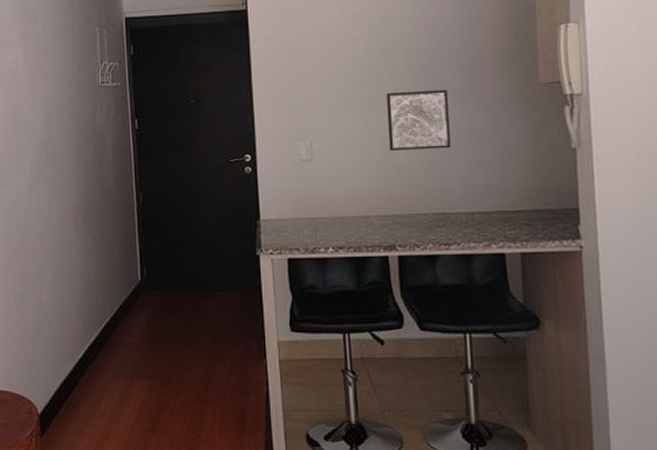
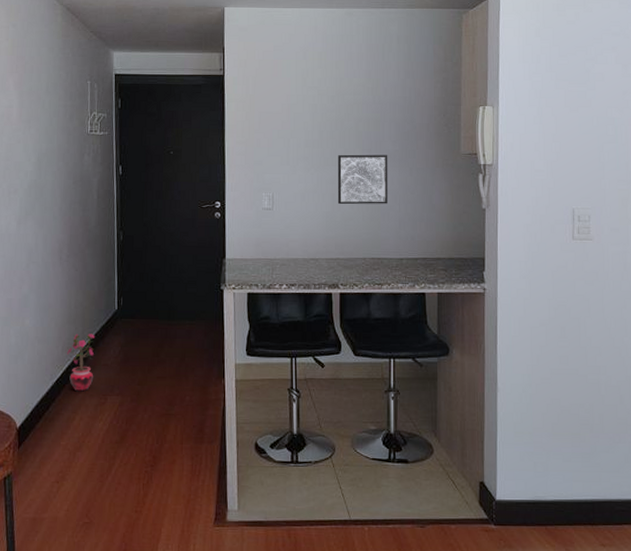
potted plant: none [88,308,119,374] -> present [67,333,94,392]

